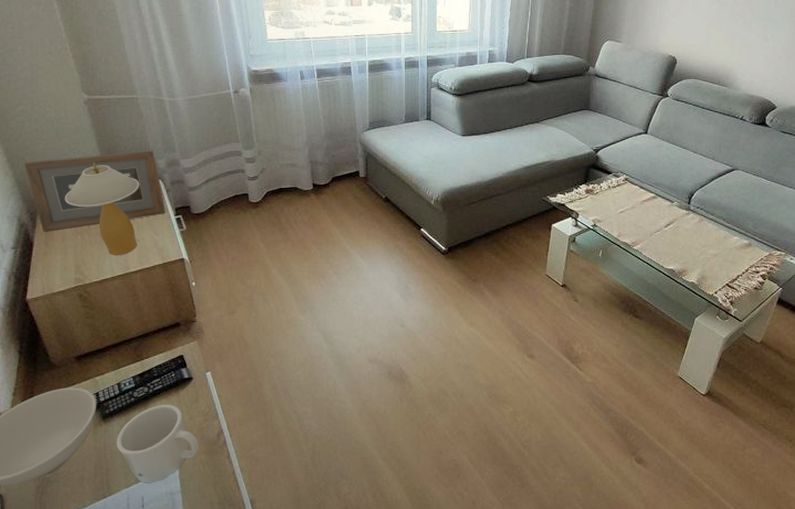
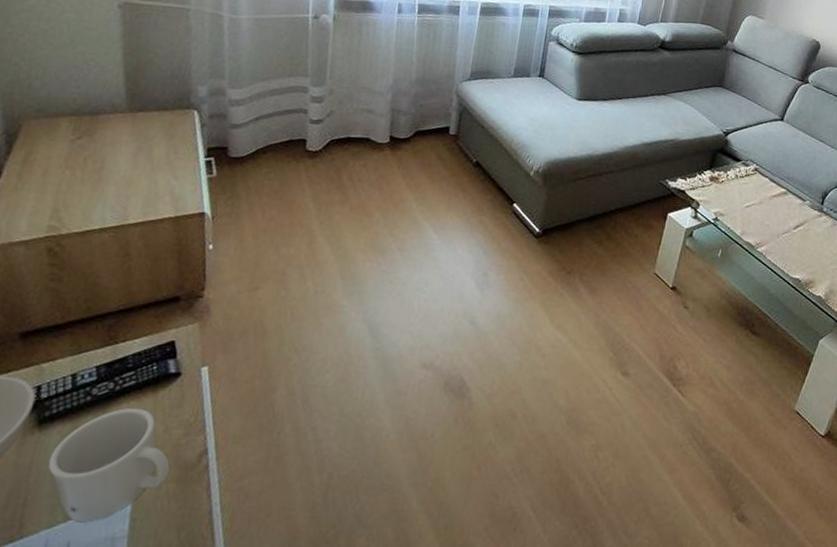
picture frame: present [24,149,165,232] -> none [16,68,196,161]
table lamp: present [64,162,140,255] -> none [60,79,168,201]

